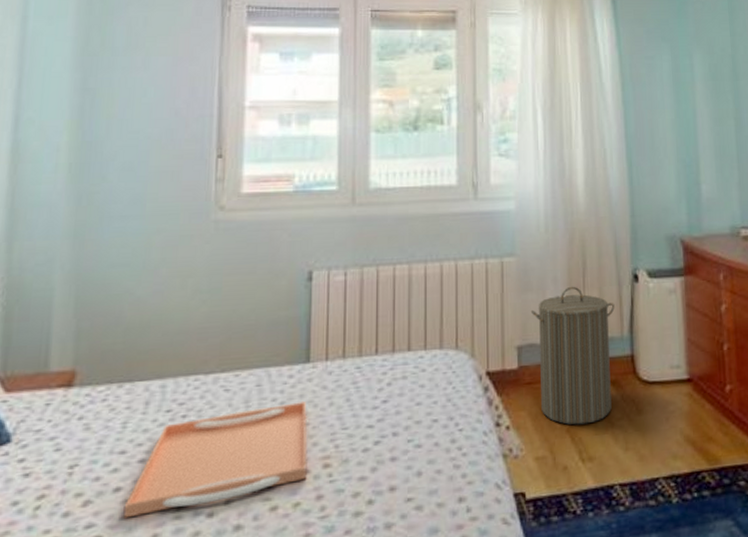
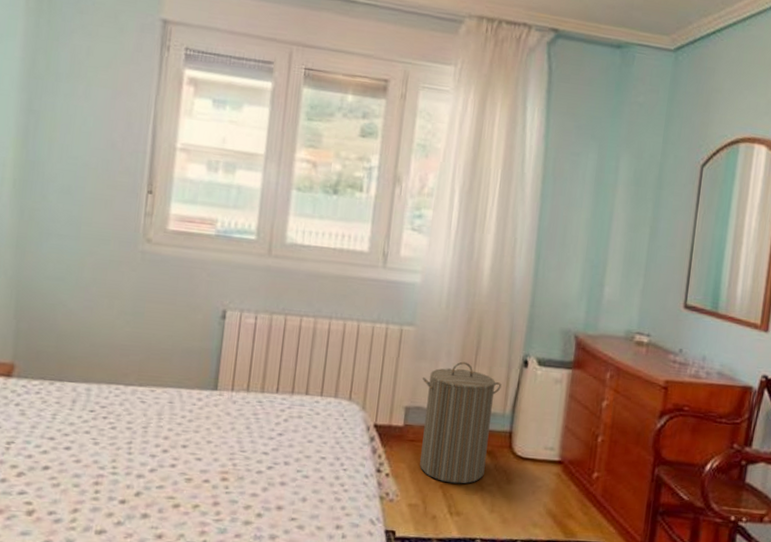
serving tray: present [123,400,308,519] -> none [50,421,211,492]

